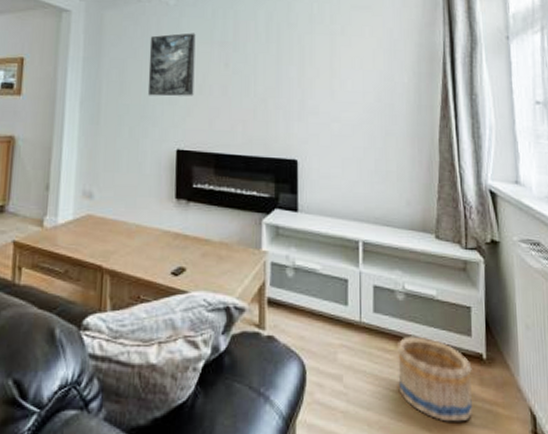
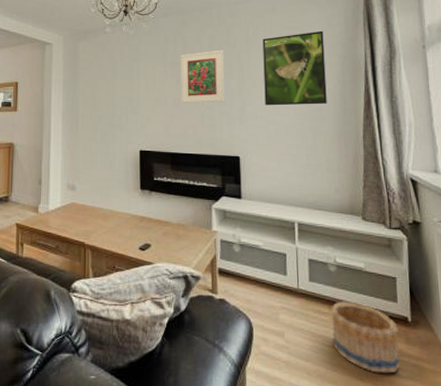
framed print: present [147,33,196,97] -> none [115,56,152,108]
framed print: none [230,29,283,94] -> present [181,49,225,103]
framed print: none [328,12,400,100] -> present [262,30,327,106]

